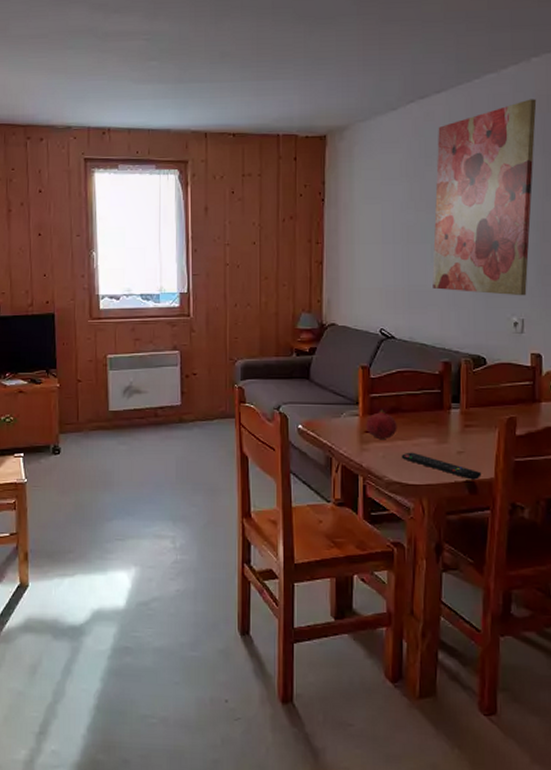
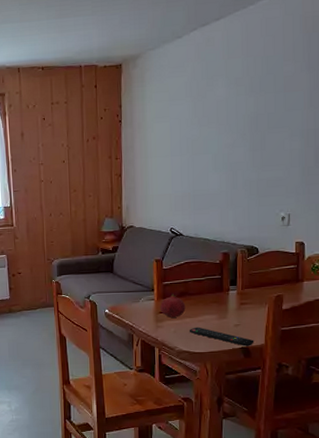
wall art: present [432,99,537,296] -> none [213,20,304,195]

